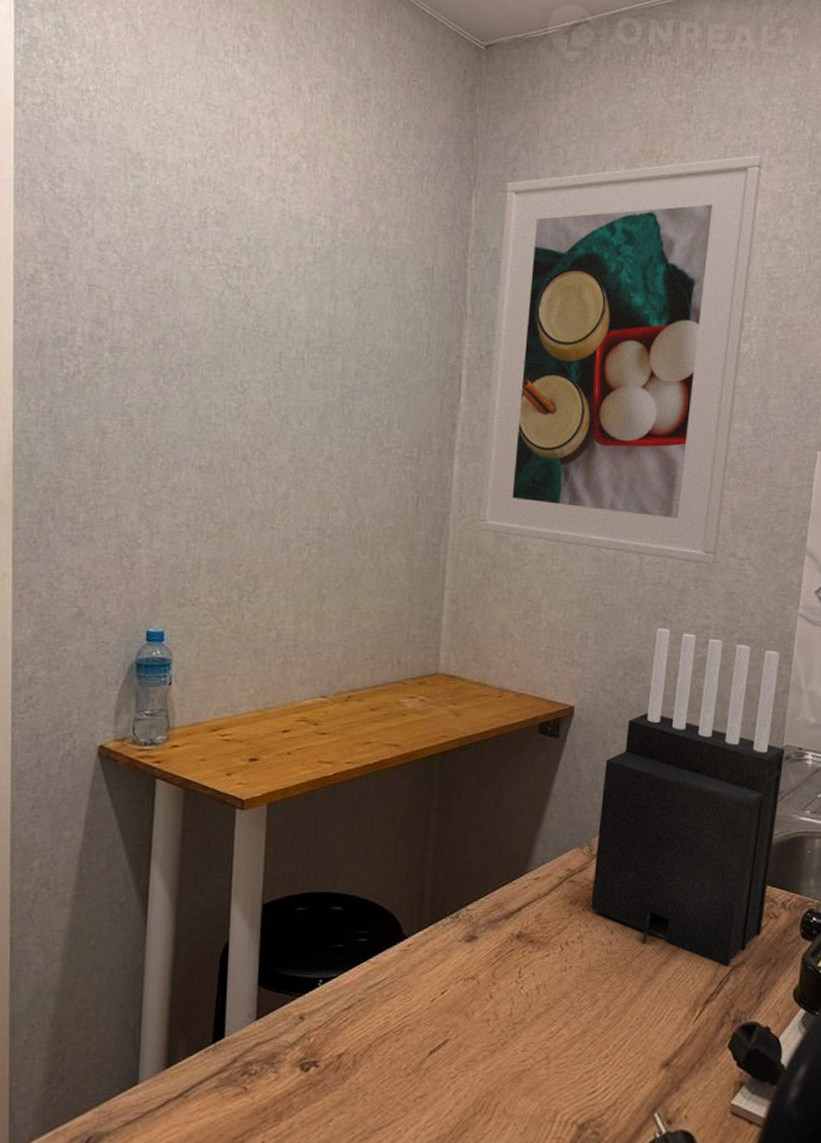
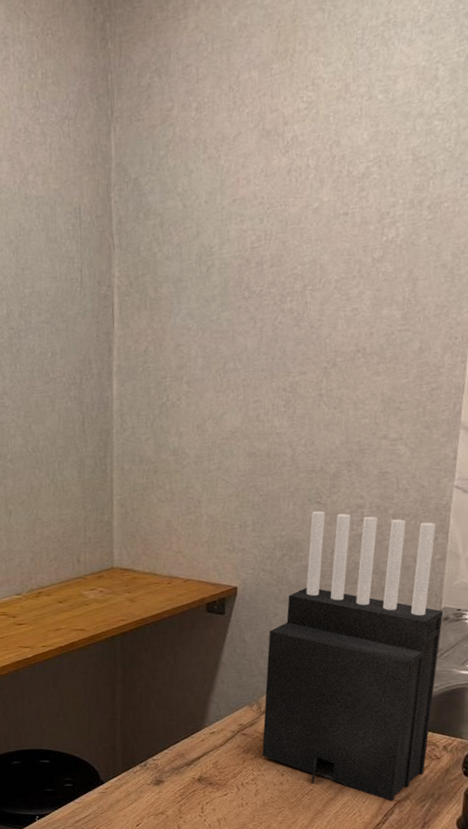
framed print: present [477,155,762,565] -> none [138,30,404,449]

